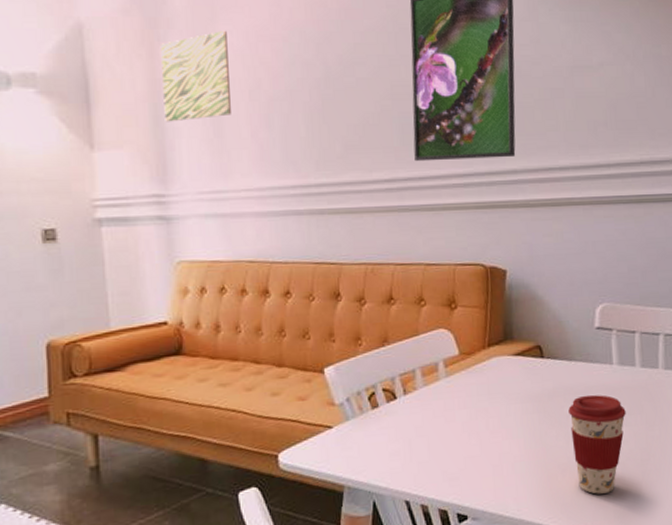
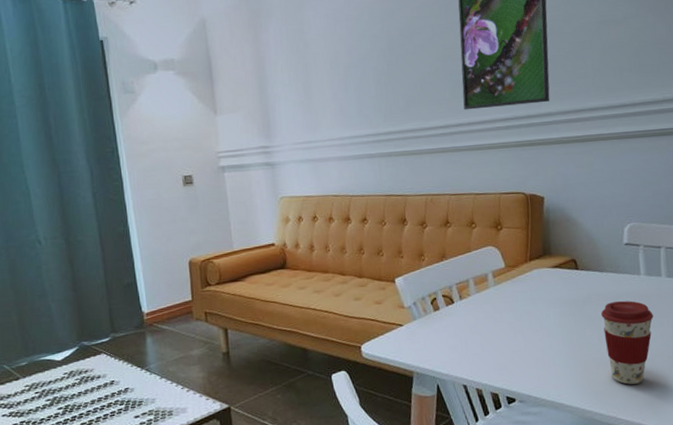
wall art: present [161,30,231,122] -> none [263,15,317,90]

